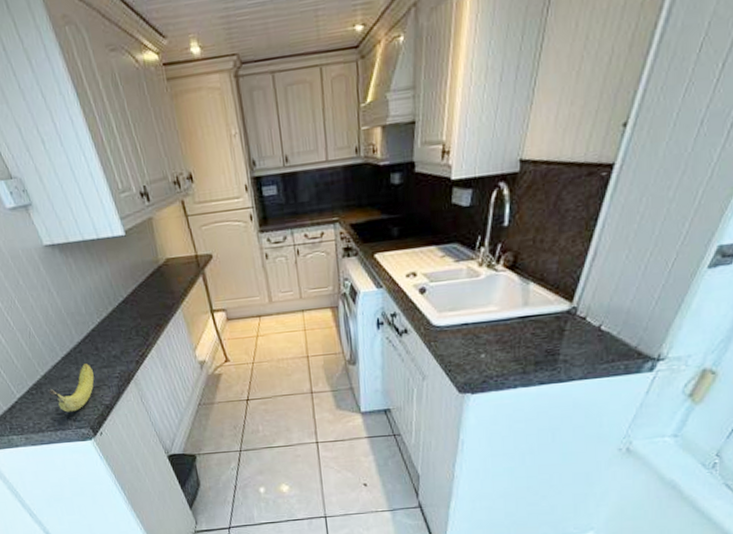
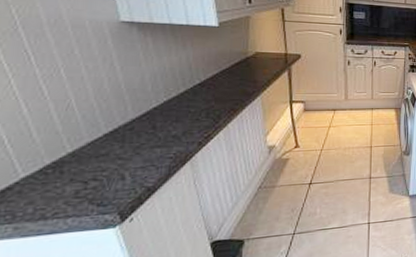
fruit: present [48,362,95,412] -> none [71,141,142,196]

